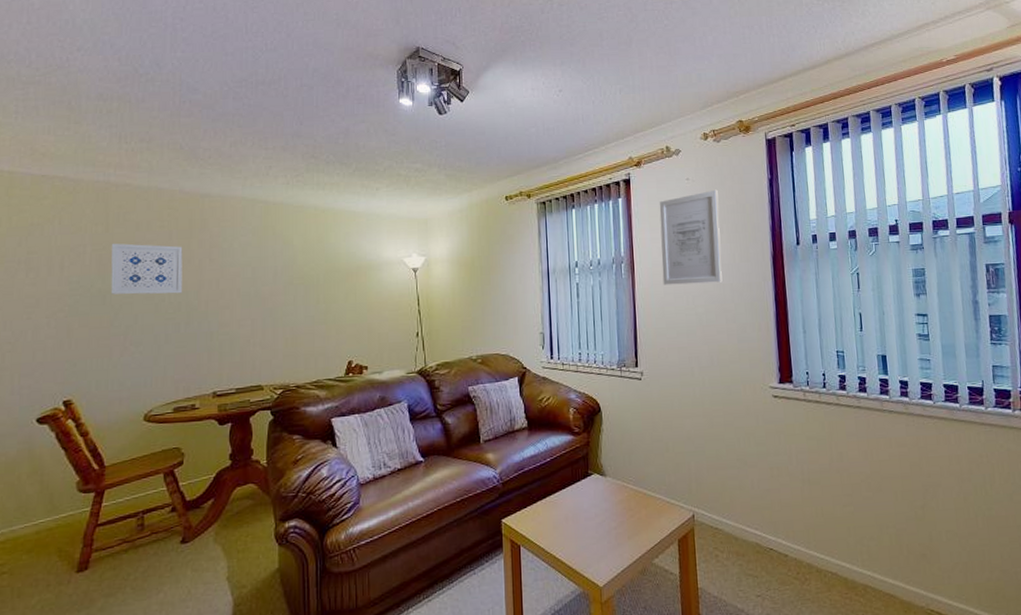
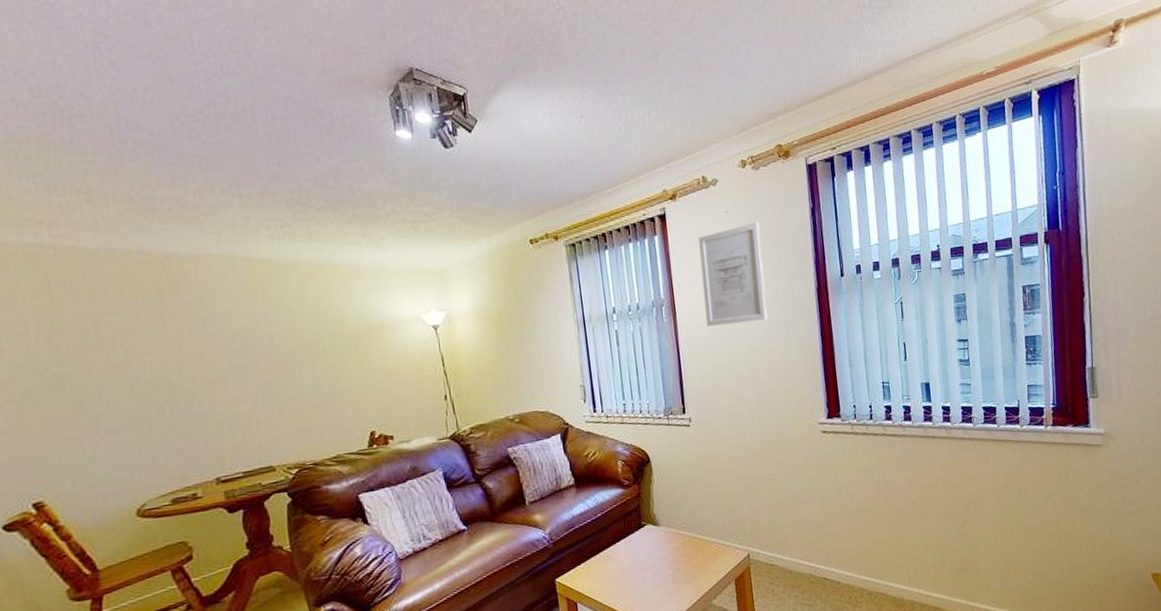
wall art: present [110,243,183,295] -> none [61,316,160,378]

